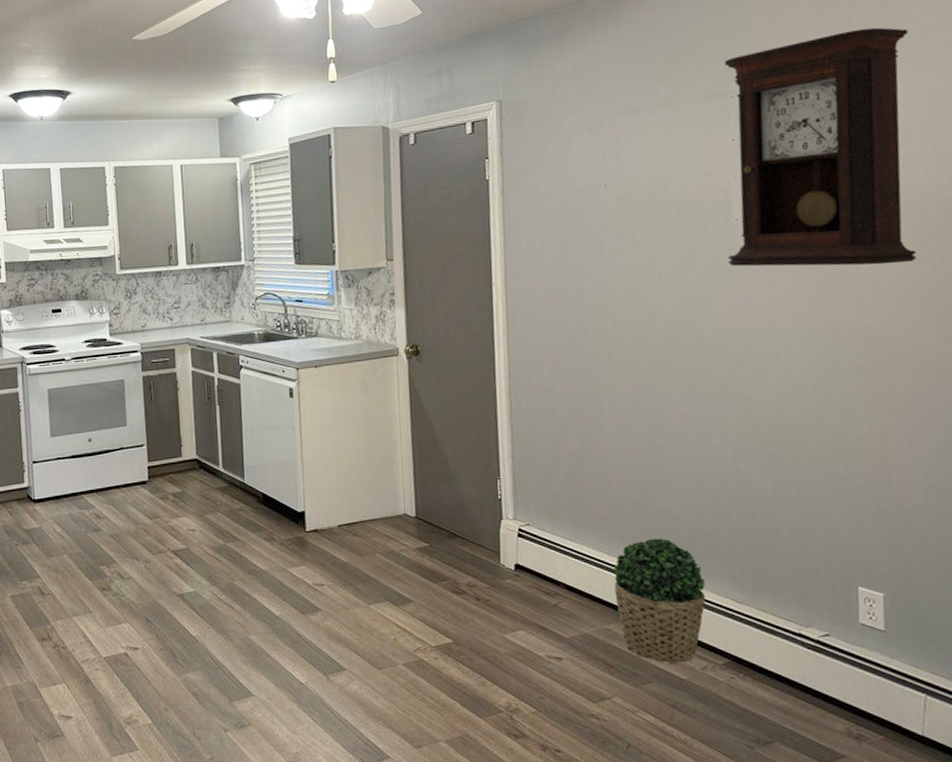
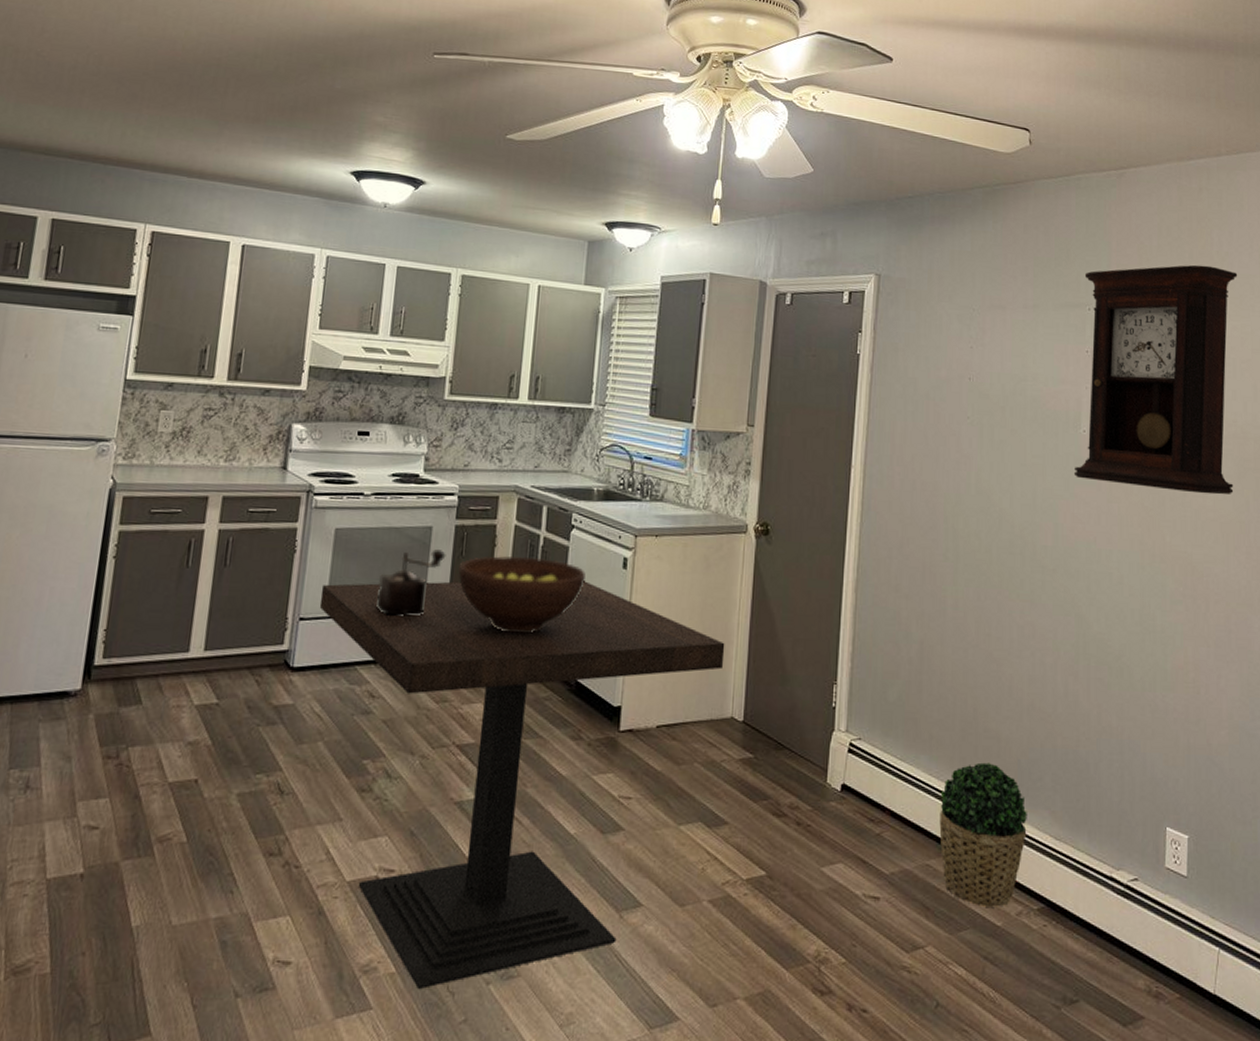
dining table: none [45,411,392,736] -> present [319,581,725,990]
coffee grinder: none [89,396,139,455] -> present [376,548,446,617]
fruit bowl: none [150,396,258,459] -> present [458,555,586,633]

